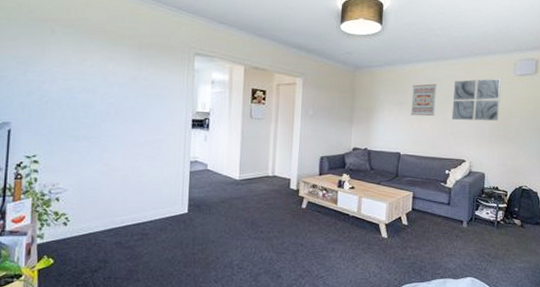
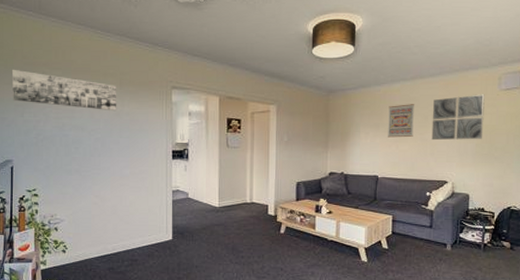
wall art: none [15,23,135,76] -> present [12,69,117,112]

